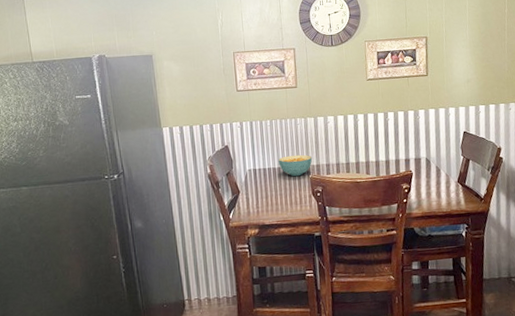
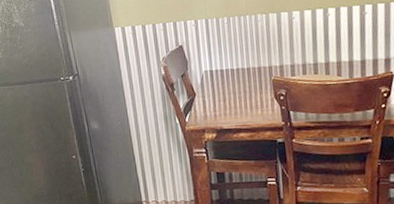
cereal bowl: present [278,154,313,177] -> none [237,54,275,79]

